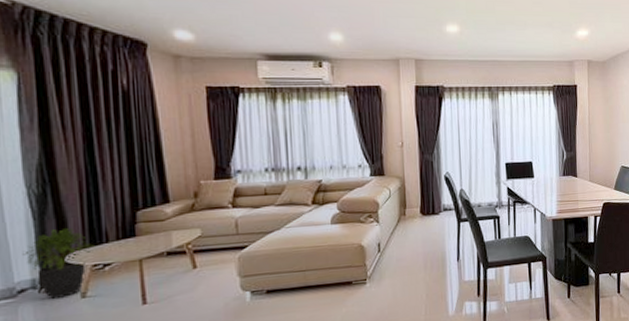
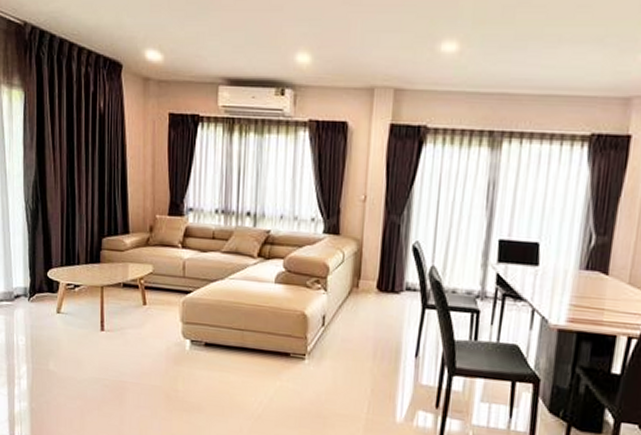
potted plant: present [22,227,95,300] -> none [19,244,69,310]

